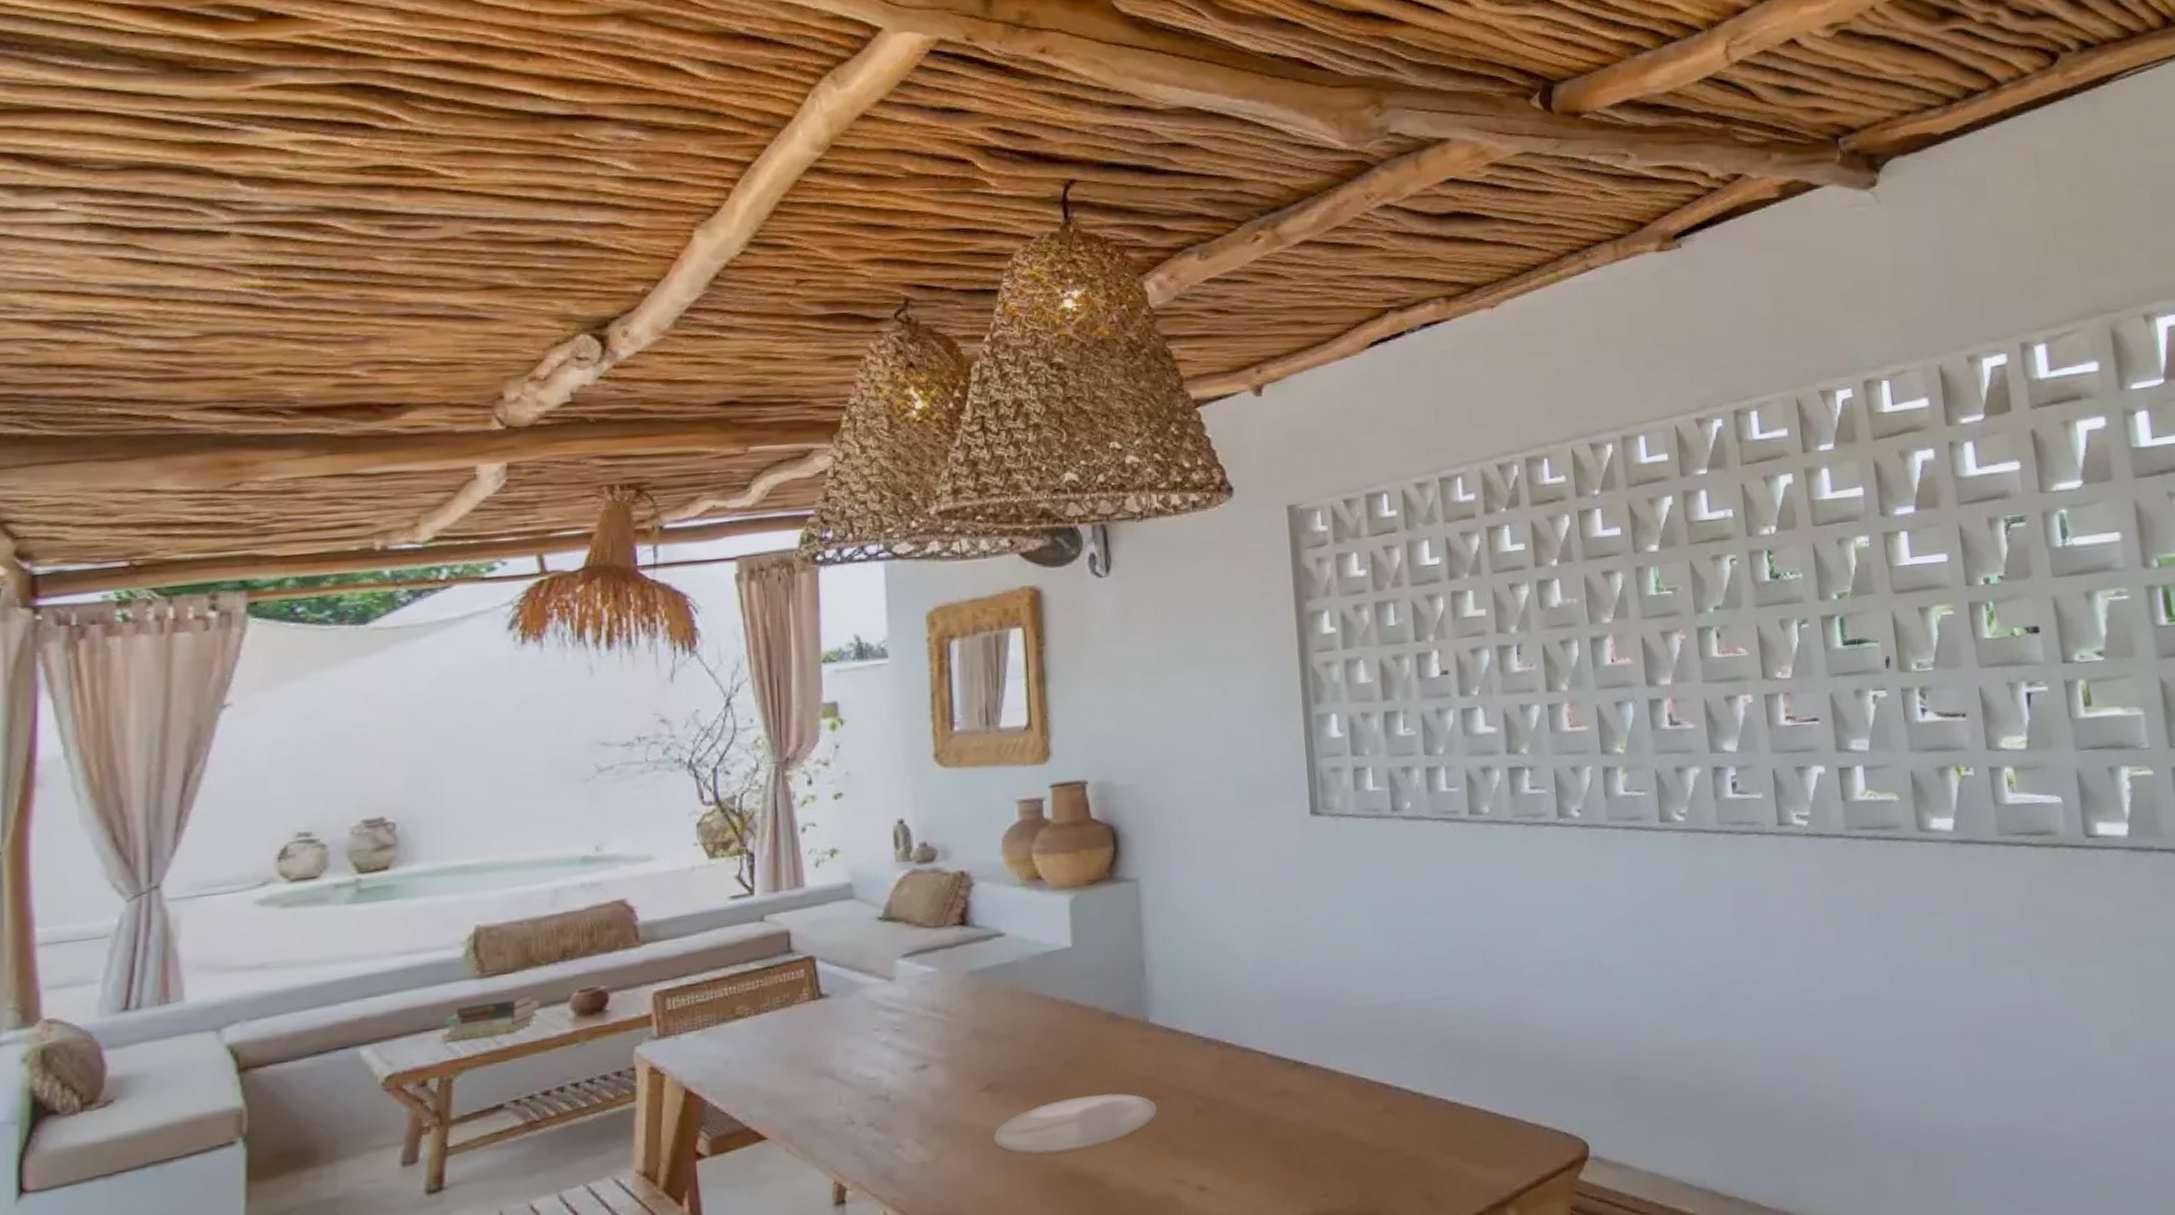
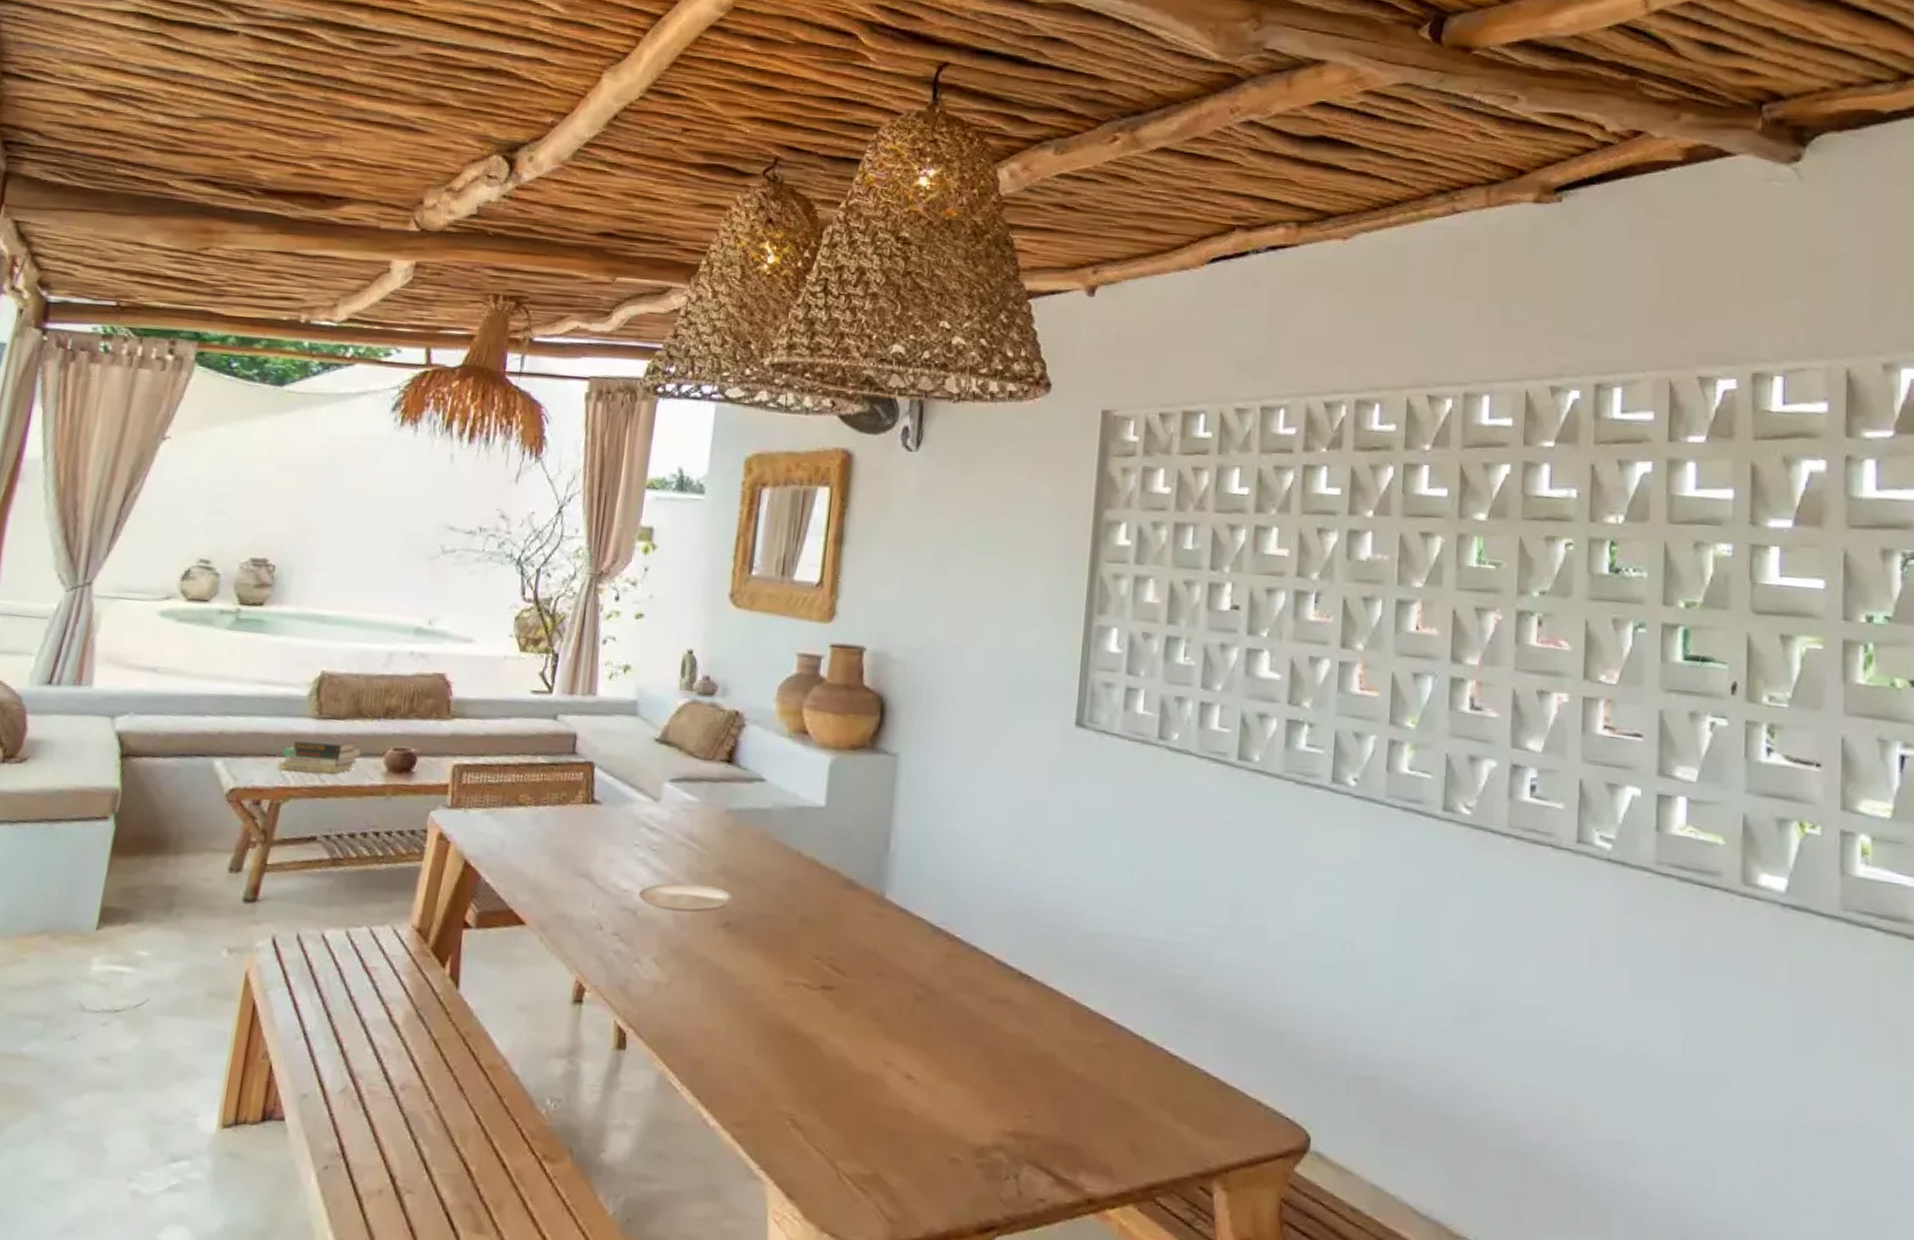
plate: none [888,1052,991,1088] -> present [638,882,733,912]
plate: present [994,1093,1157,1155] -> none [723,954,879,1009]

